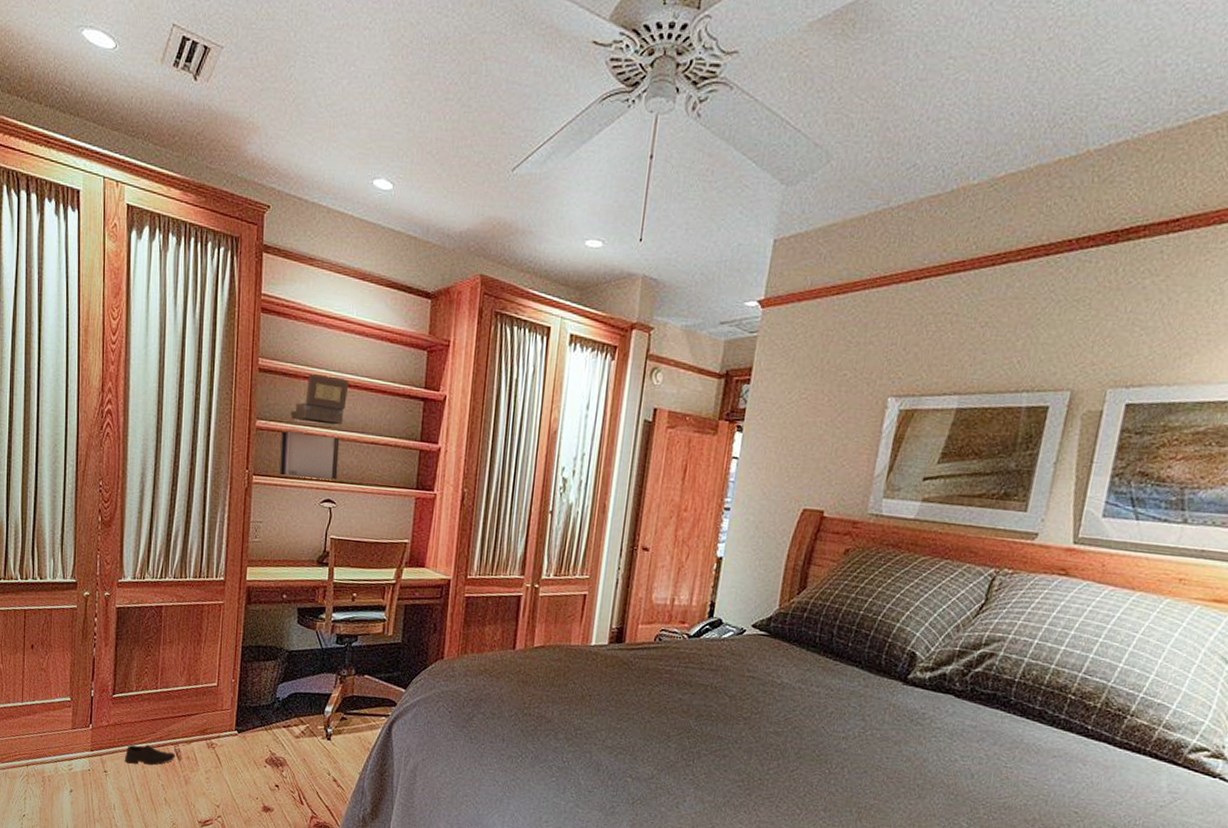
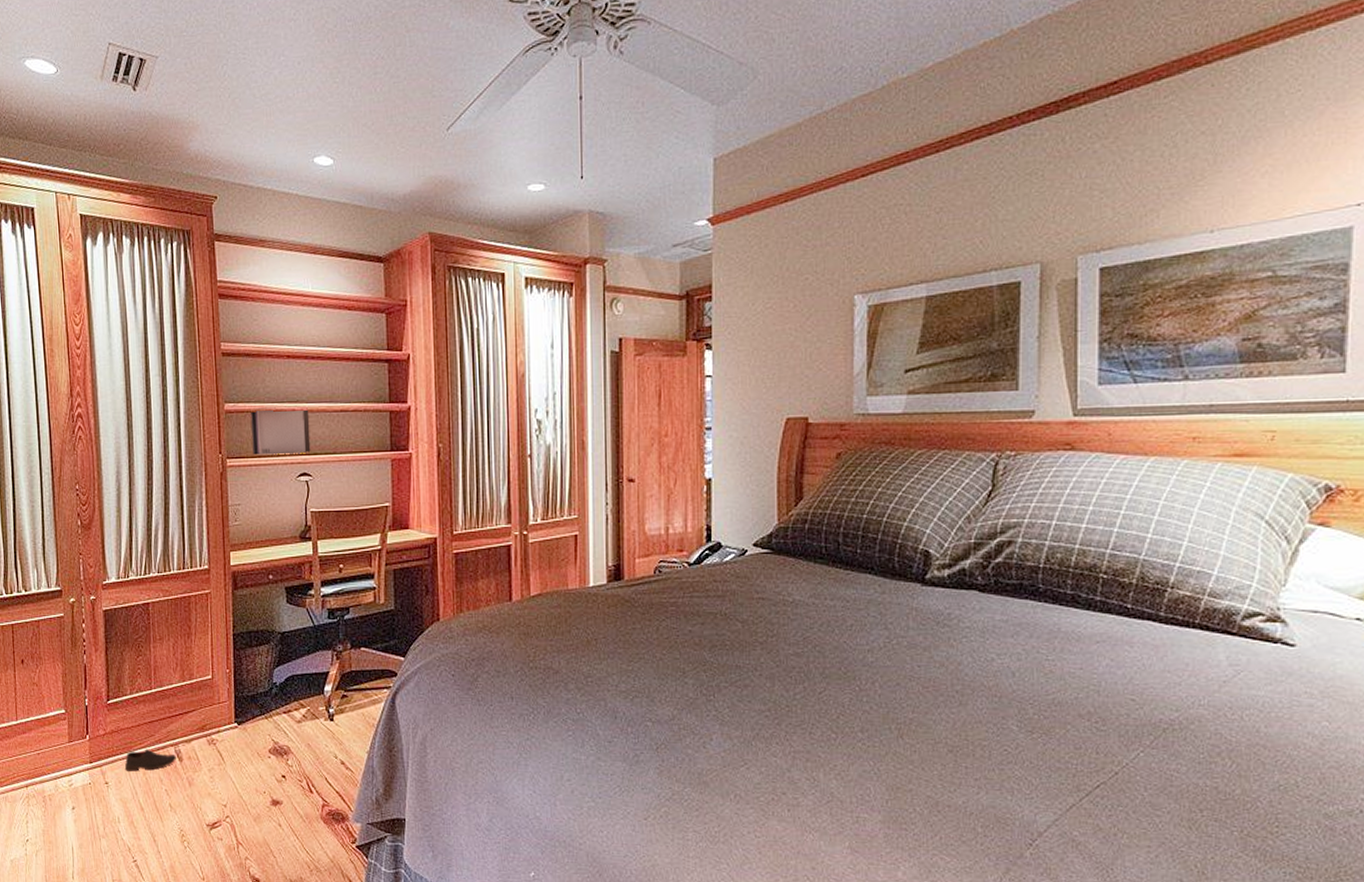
decorative box: present [291,374,349,425] -> none [258,351,312,399]

